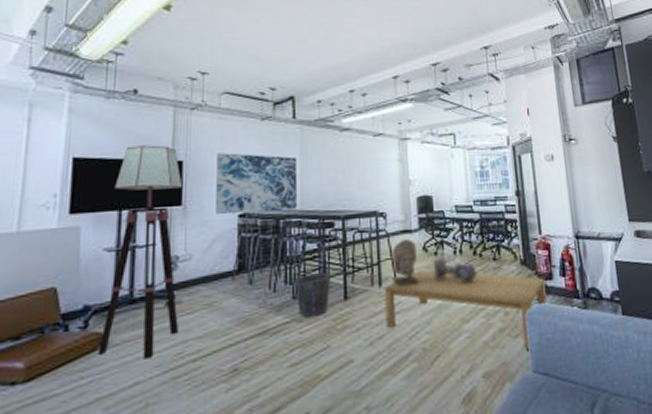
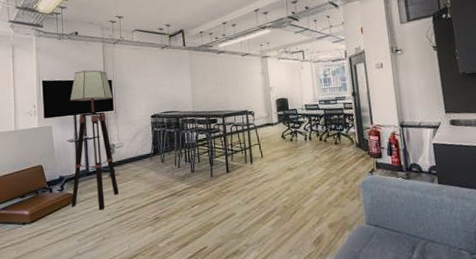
wall art: present [216,153,298,215] -> none [133,73,191,116]
waste bin: present [294,273,332,317] -> none [191,154,217,184]
coffee table: present [384,270,547,351] -> none [254,152,377,209]
sculpture bust: present [391,239,420,287] -> none [259,130,280,164]
decorative urn: present [433,258,478,283] -> none [290,143,323,161]

